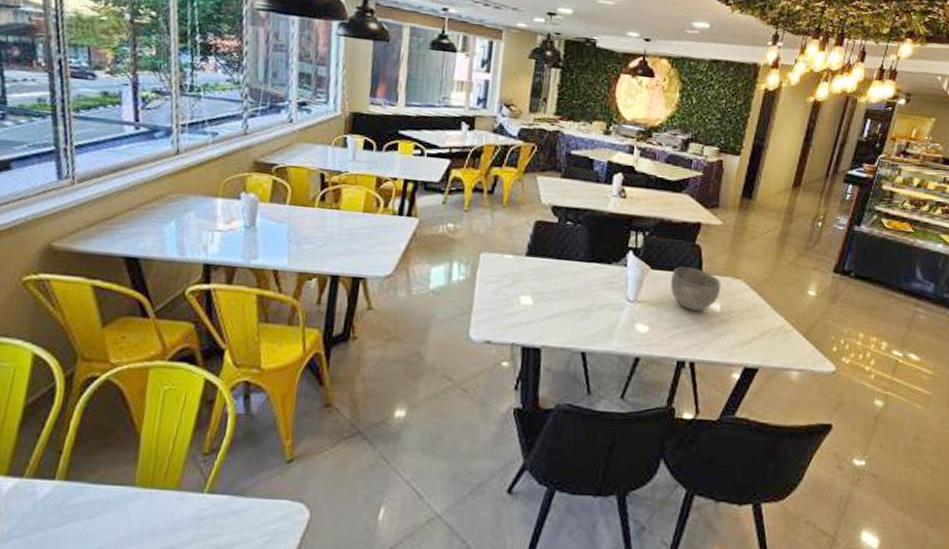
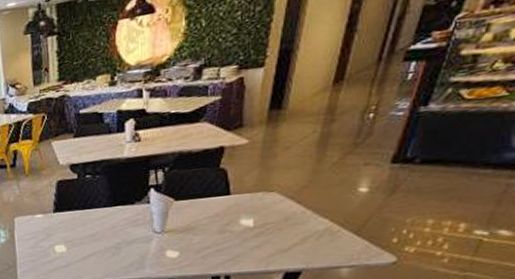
bowl: present [671,267,721,311] -> none [197,191,253,231]

